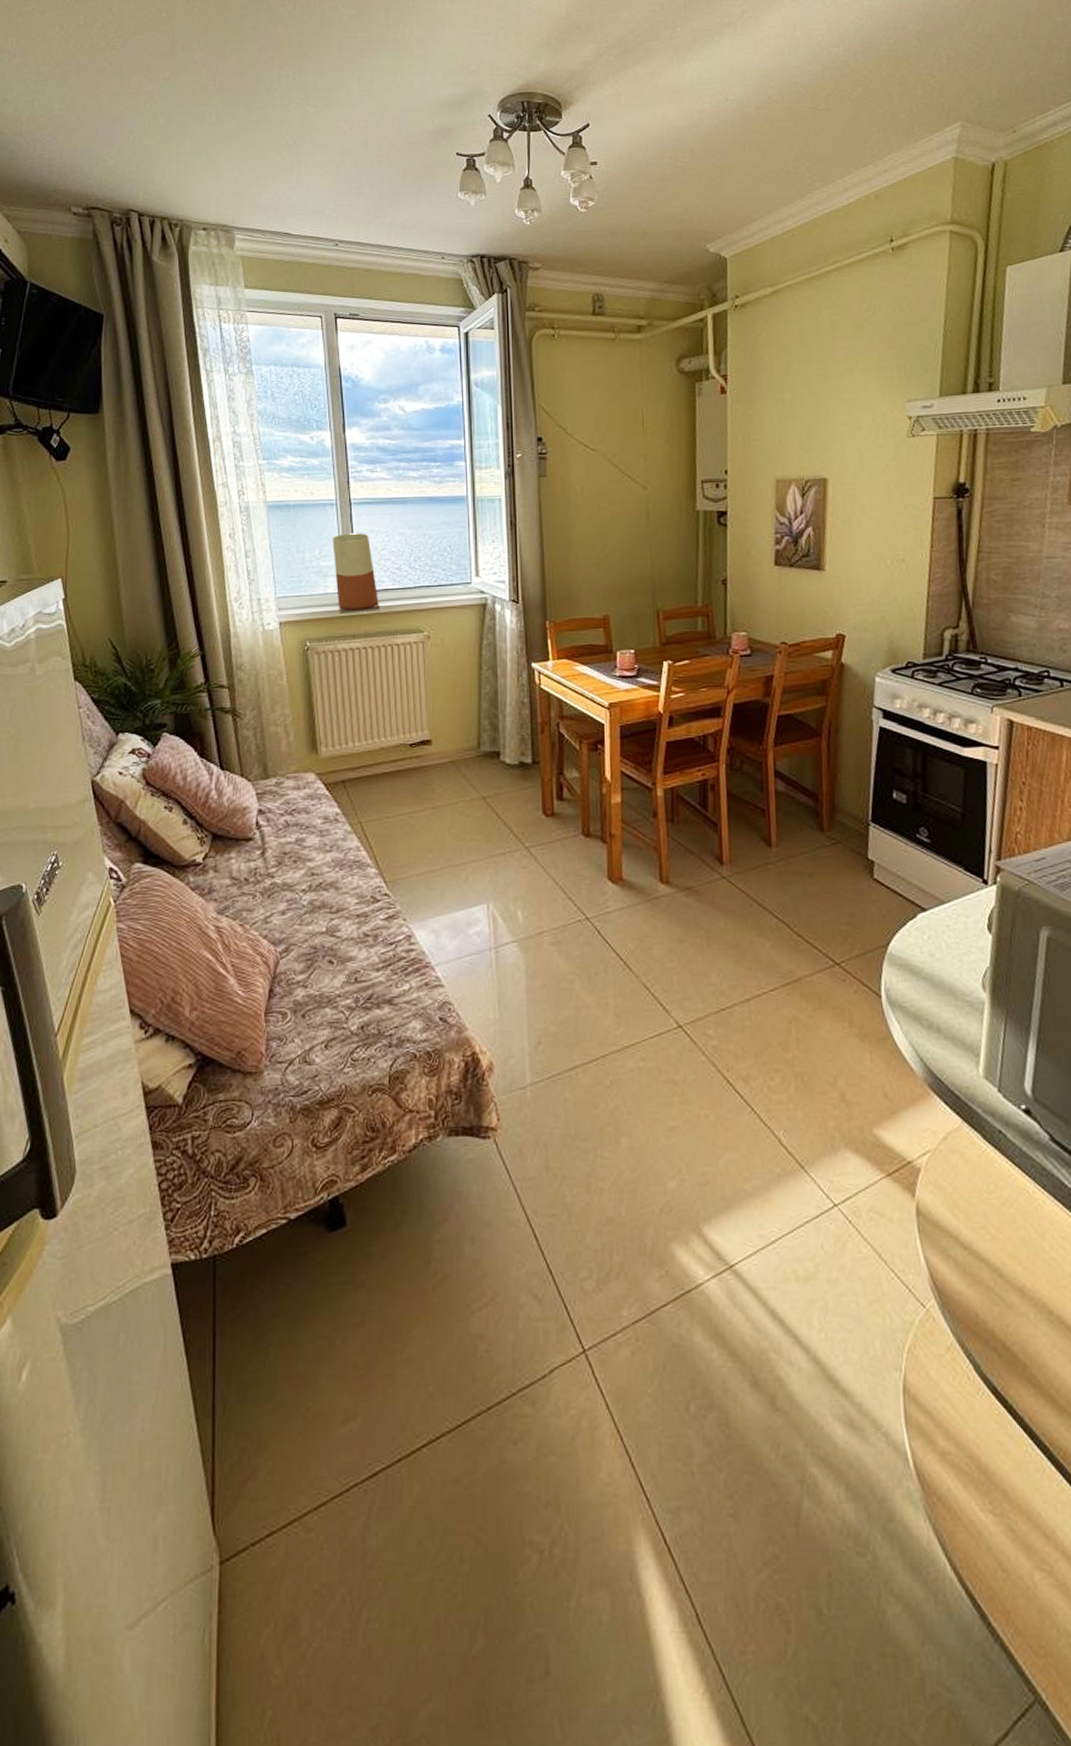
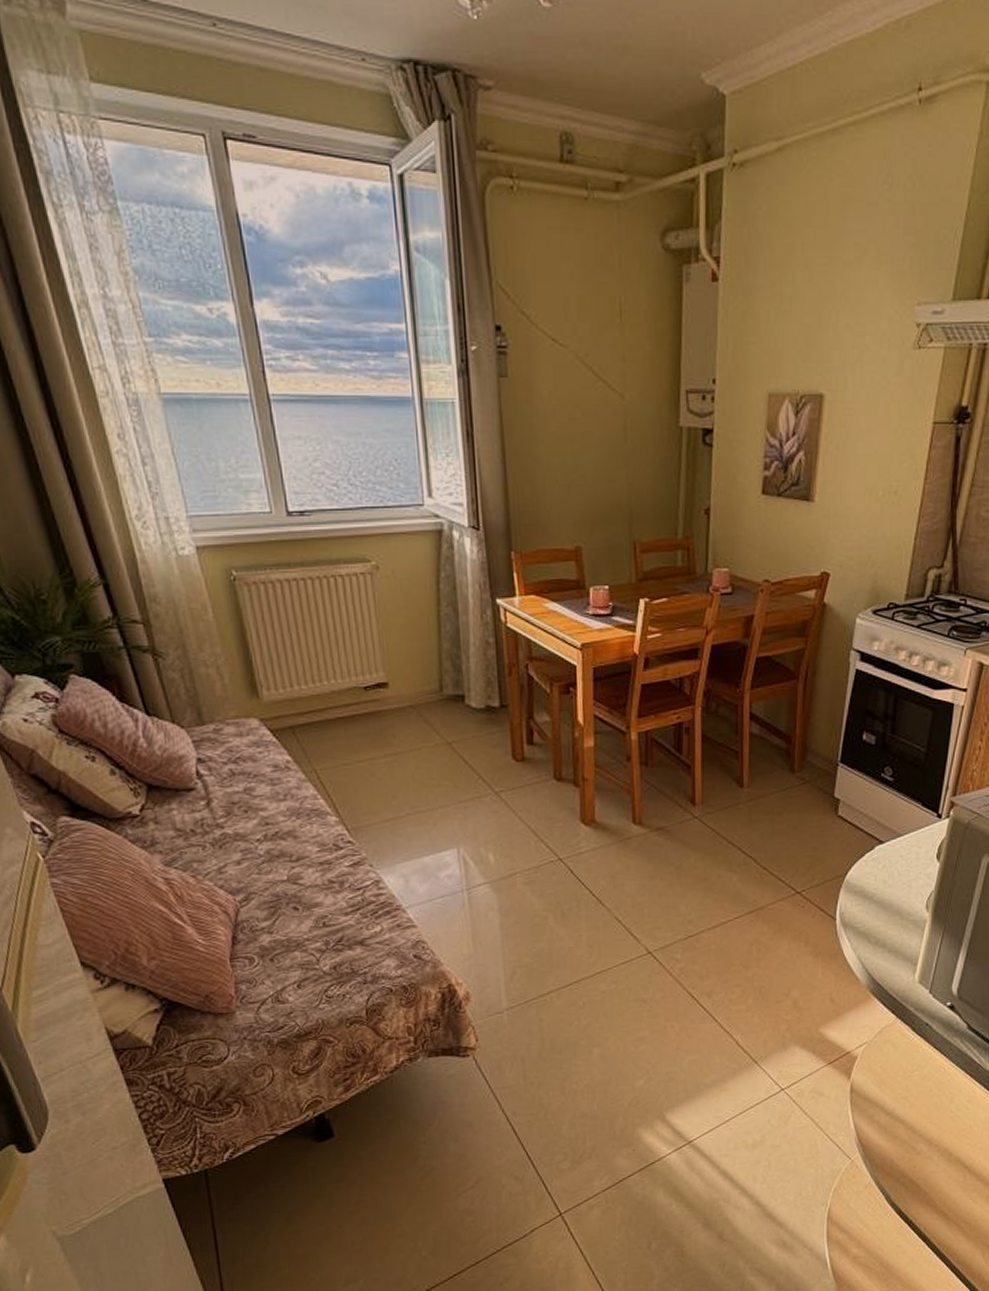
vase: present [332,533,379,610] -> none [251,439,315,533]

